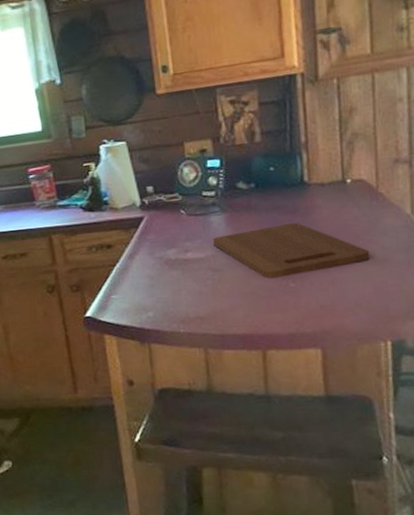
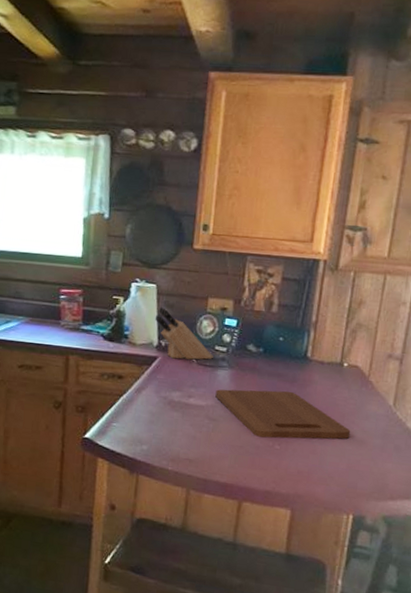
knife block: none [131,163,203,216] -> present [155,306,213,360]

